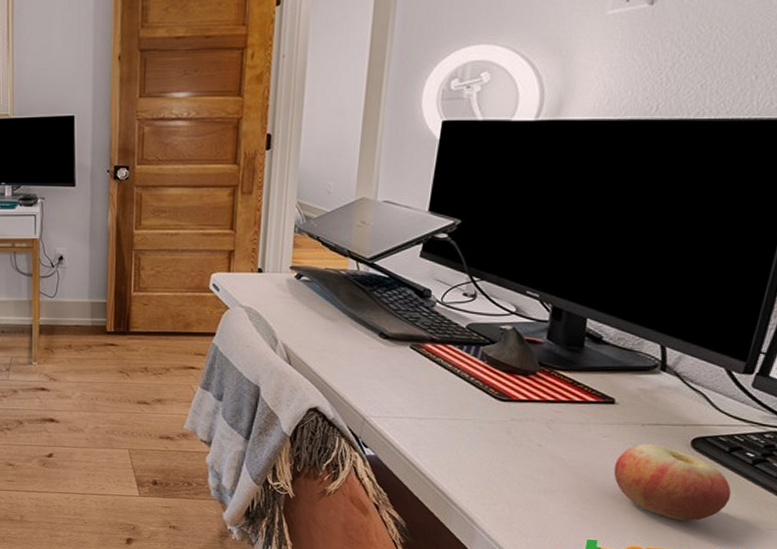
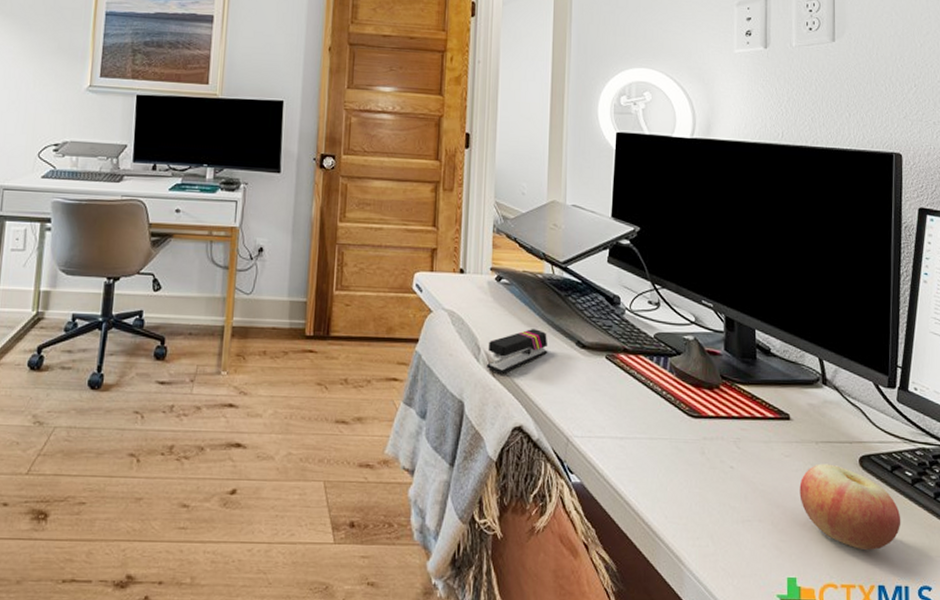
stapler: none [284,322,349,362] -> present [487,329,548,374]

